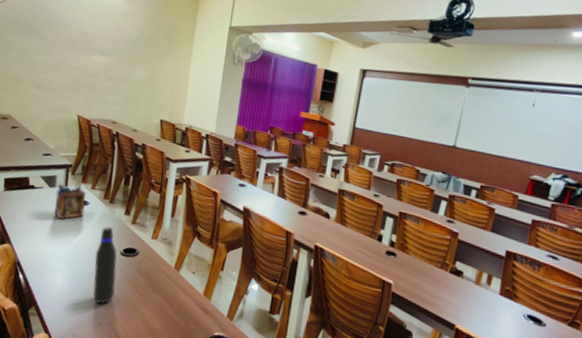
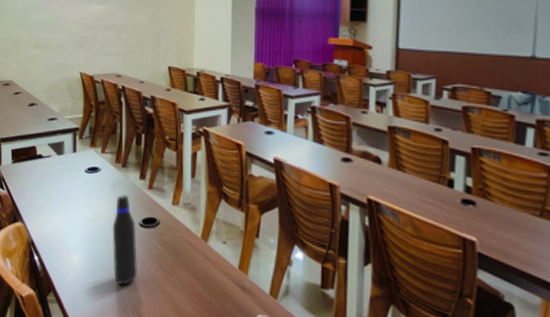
desk organizer: present [54,180,87,220] -> none [64,144,97,191]

